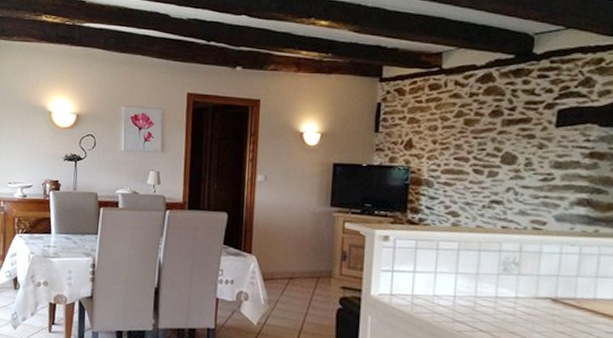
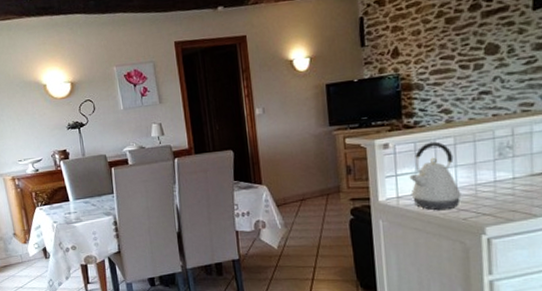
kettle: none [406,242,459,318] -> present [409,141,462,211]

